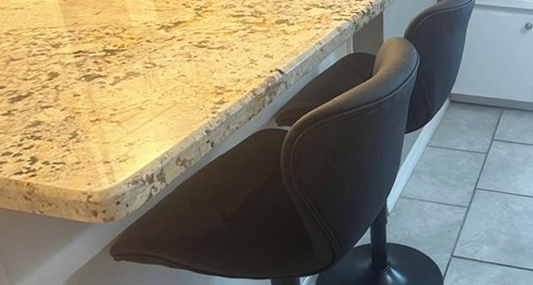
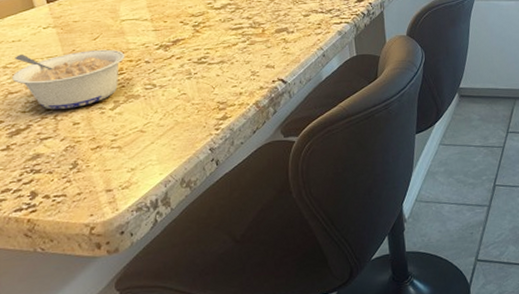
legume: none [14,22,127,80] -> present [12,49,125,109]

